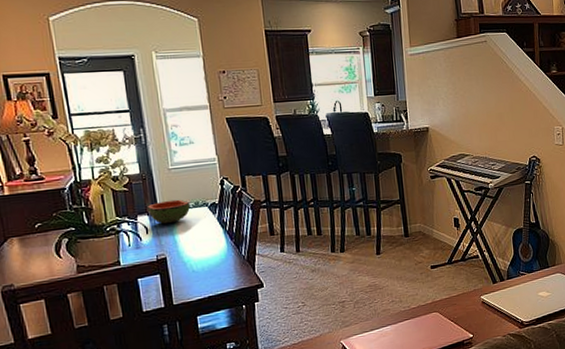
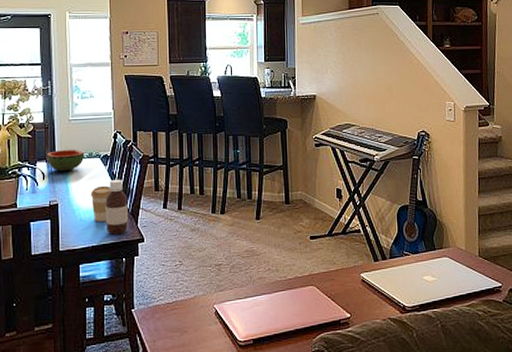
coffee cup: none [200,234,224,272] -> present [90,185,111,222]
bottle: none [218,226,245,283] -> present [105,179,128,235]

